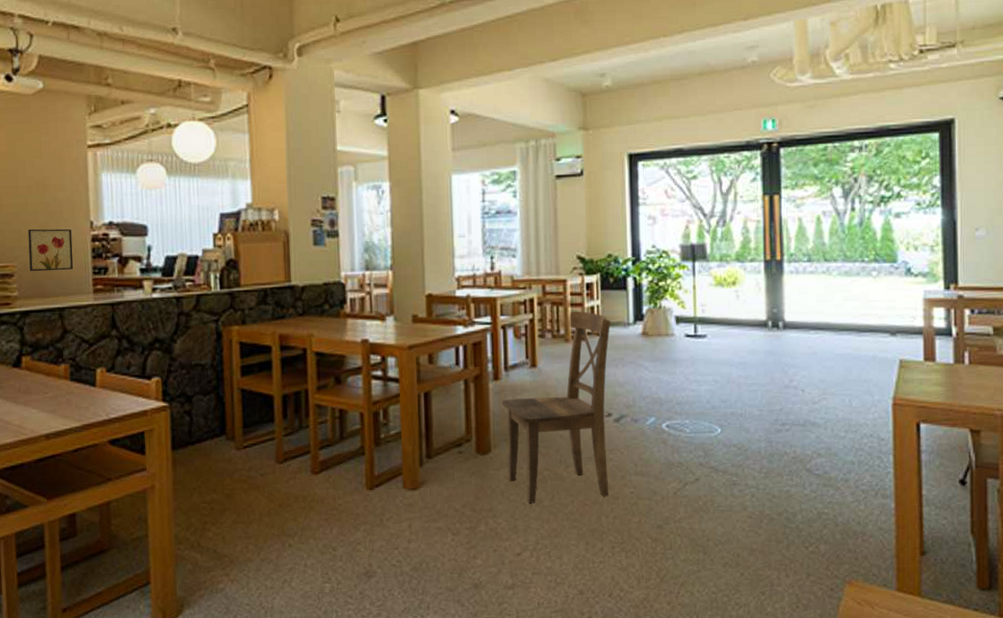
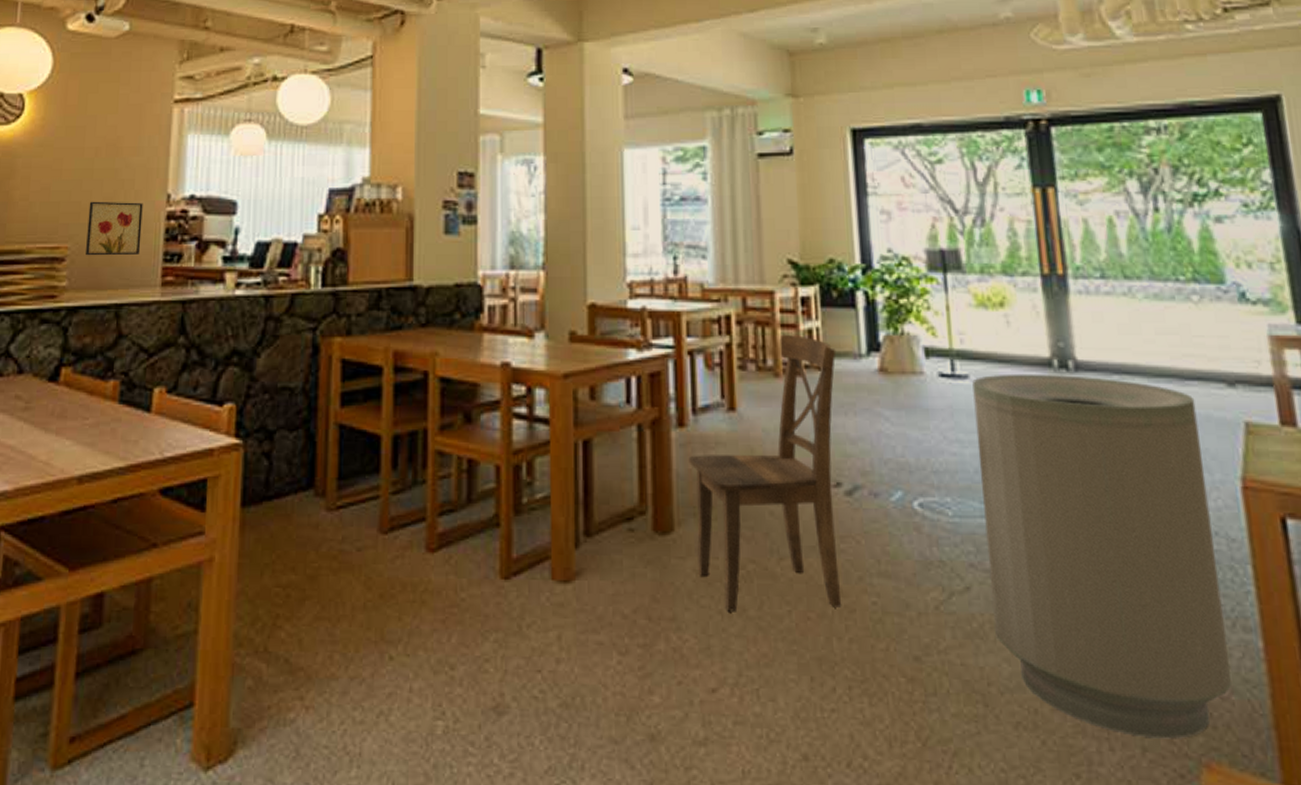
trash can: none [709,332,871,568] -> present [972,373,1232,739]

